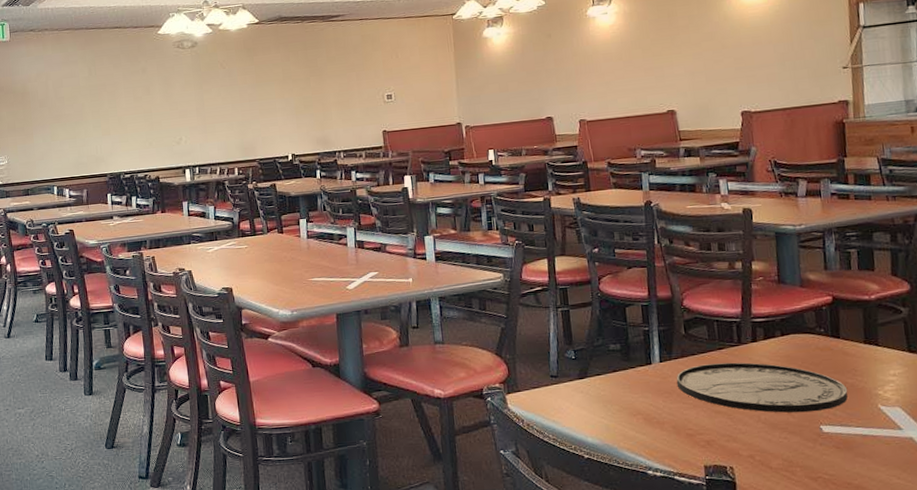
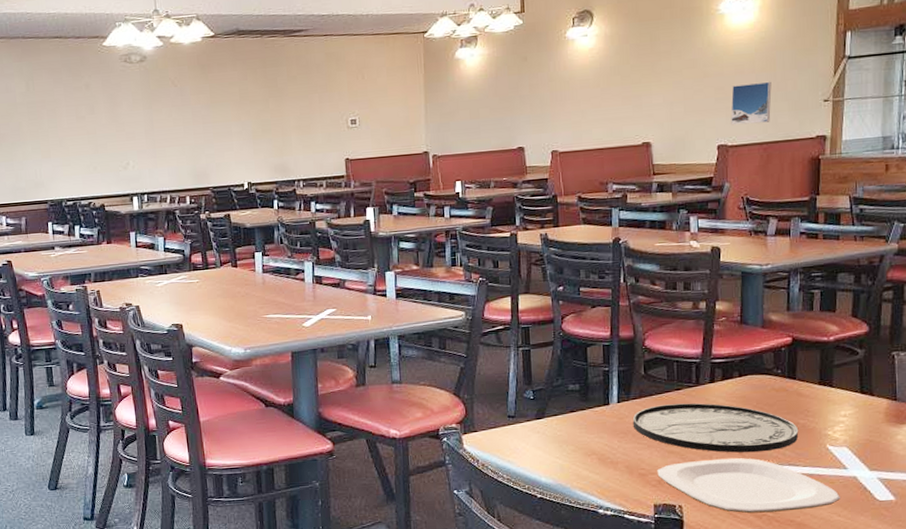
plate: none [705,418,898,476] -> present [657,458,840,514]
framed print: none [751,51,791,93] -> present [731,81,772,125]

